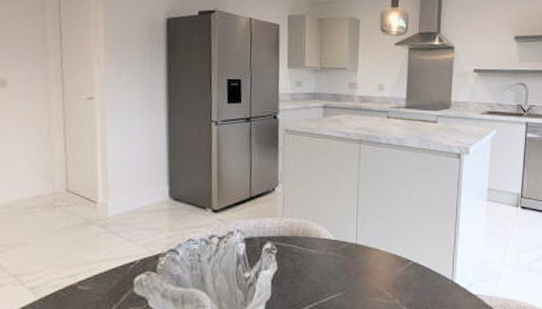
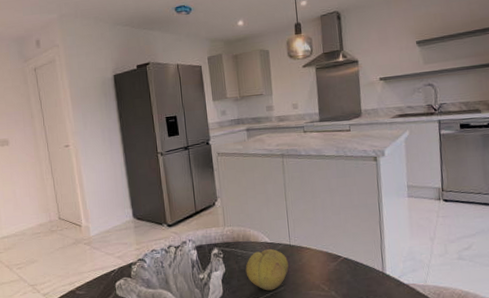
fruit: none [301,246,351,296] -> present [245,248,289,291]

